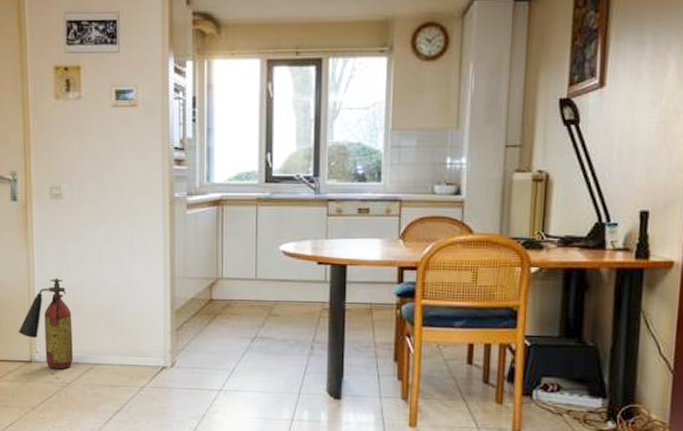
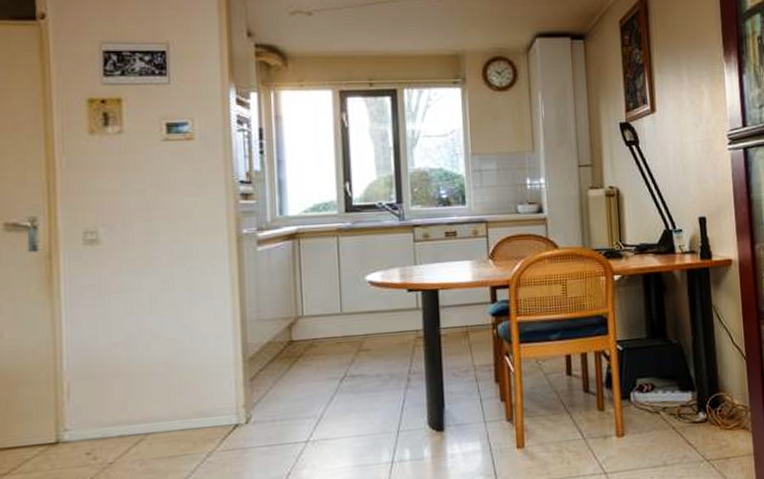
fire extinguisher: present [18,277,73,369] -> none [38,336,117,448]

